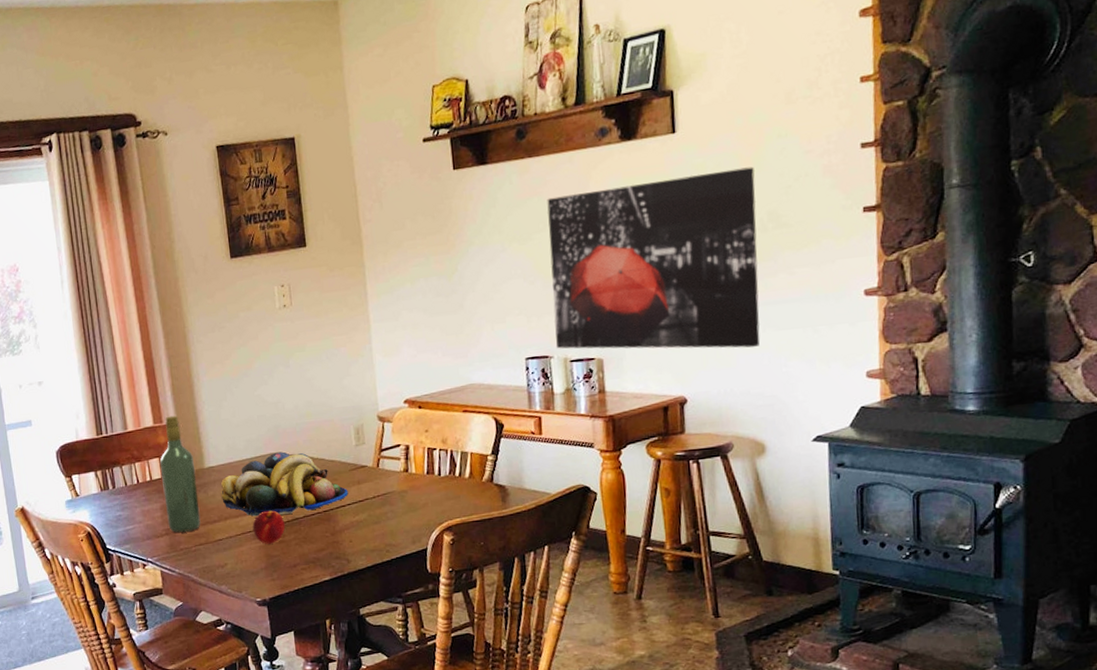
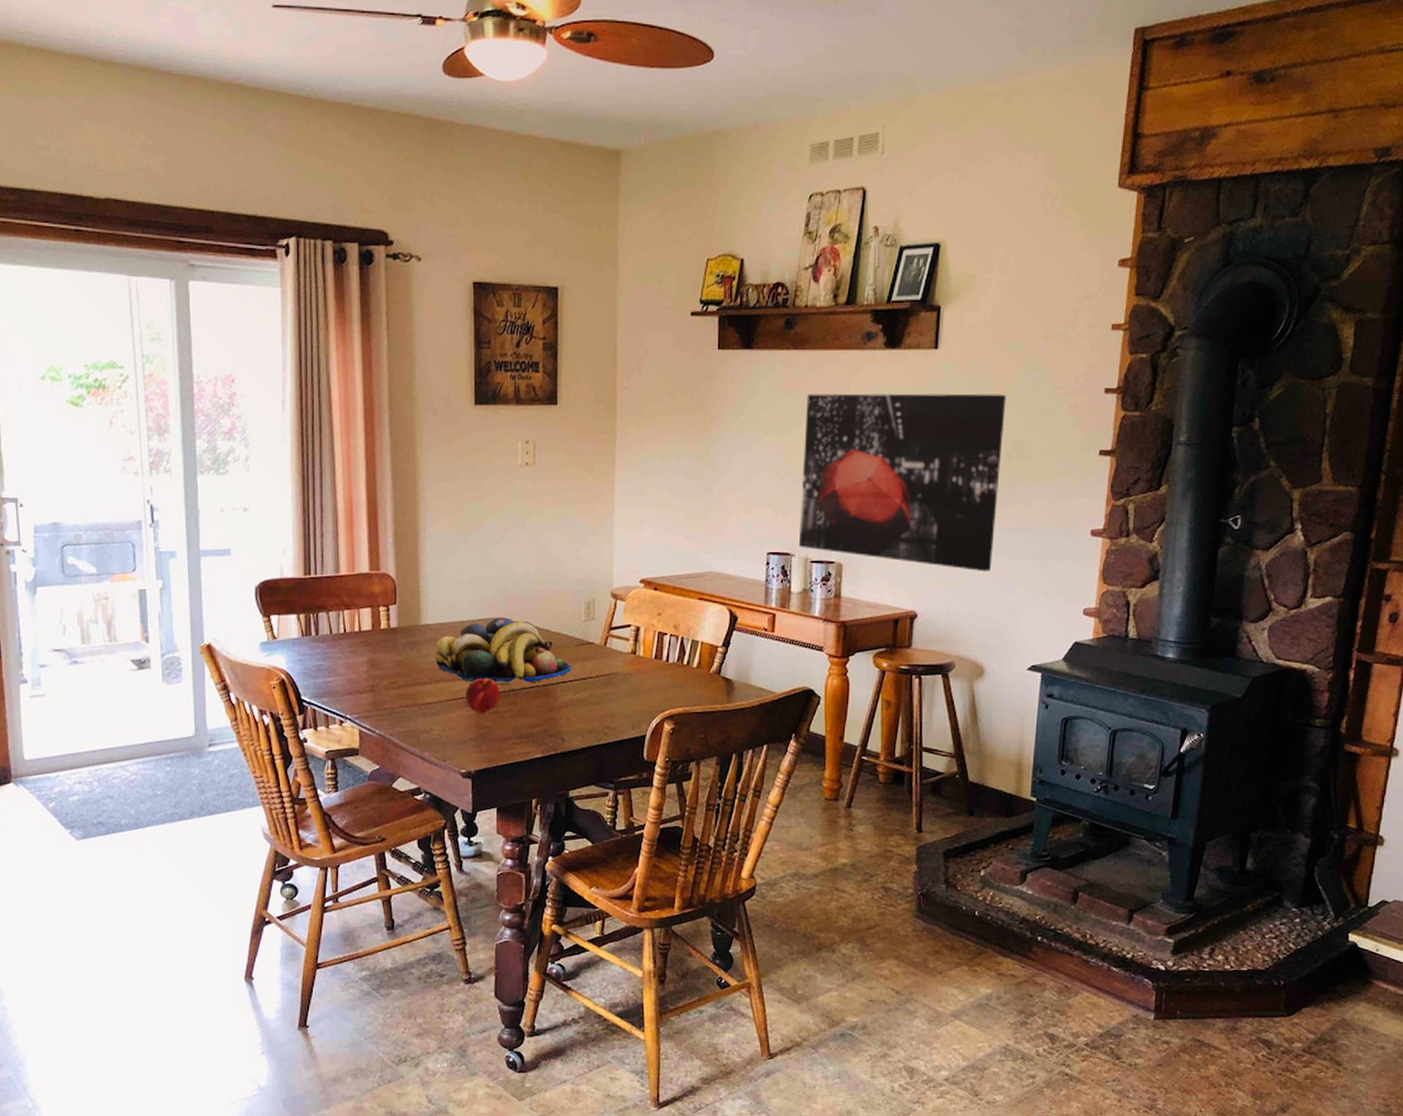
wine bottle: present [159,415,201,533] -> none [371,564,410,692]

